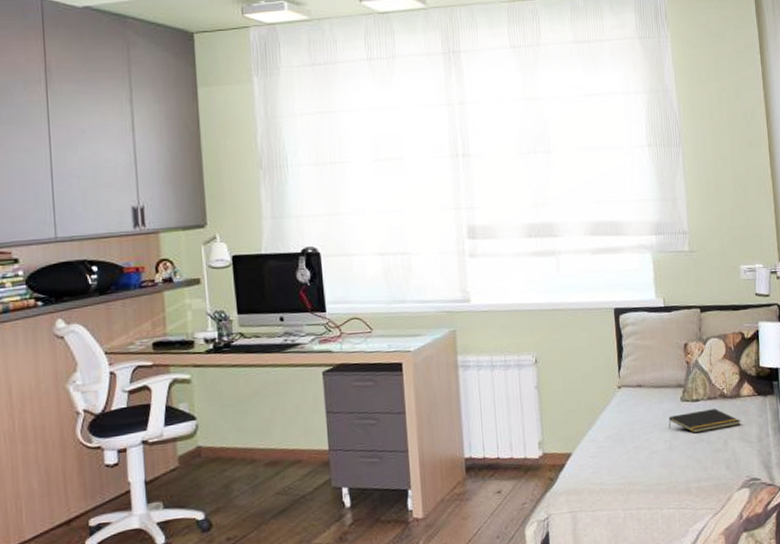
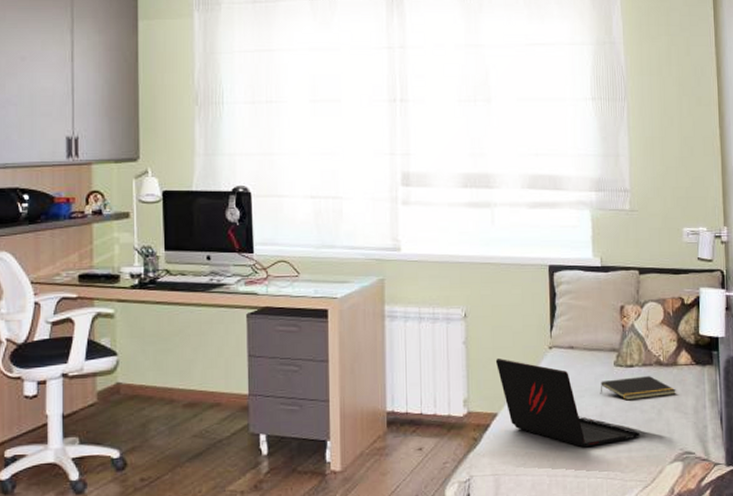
laptop: none [567,400,709,481] -> present [495,357,641,448]

